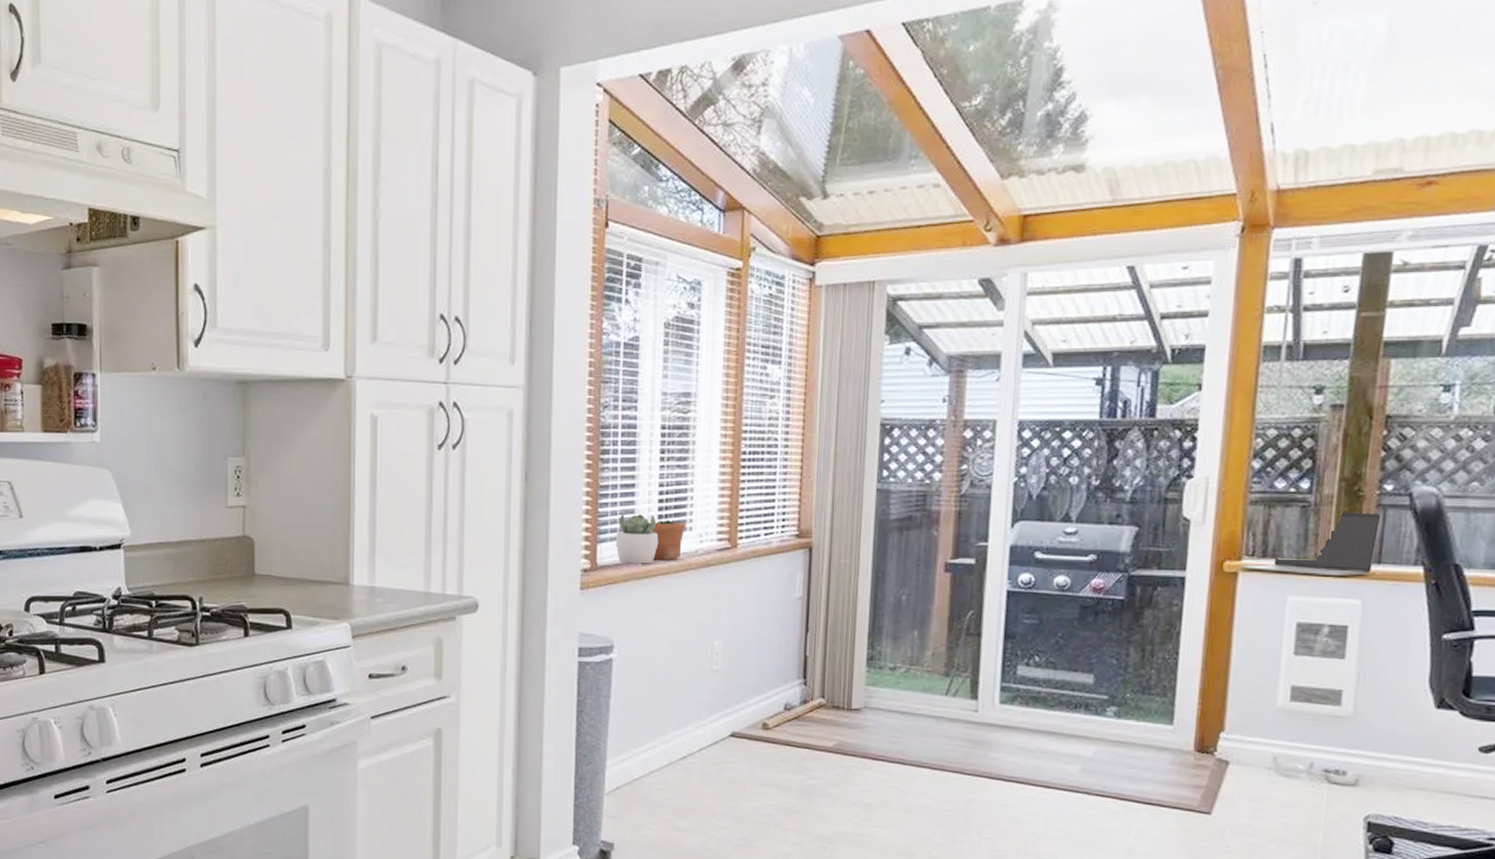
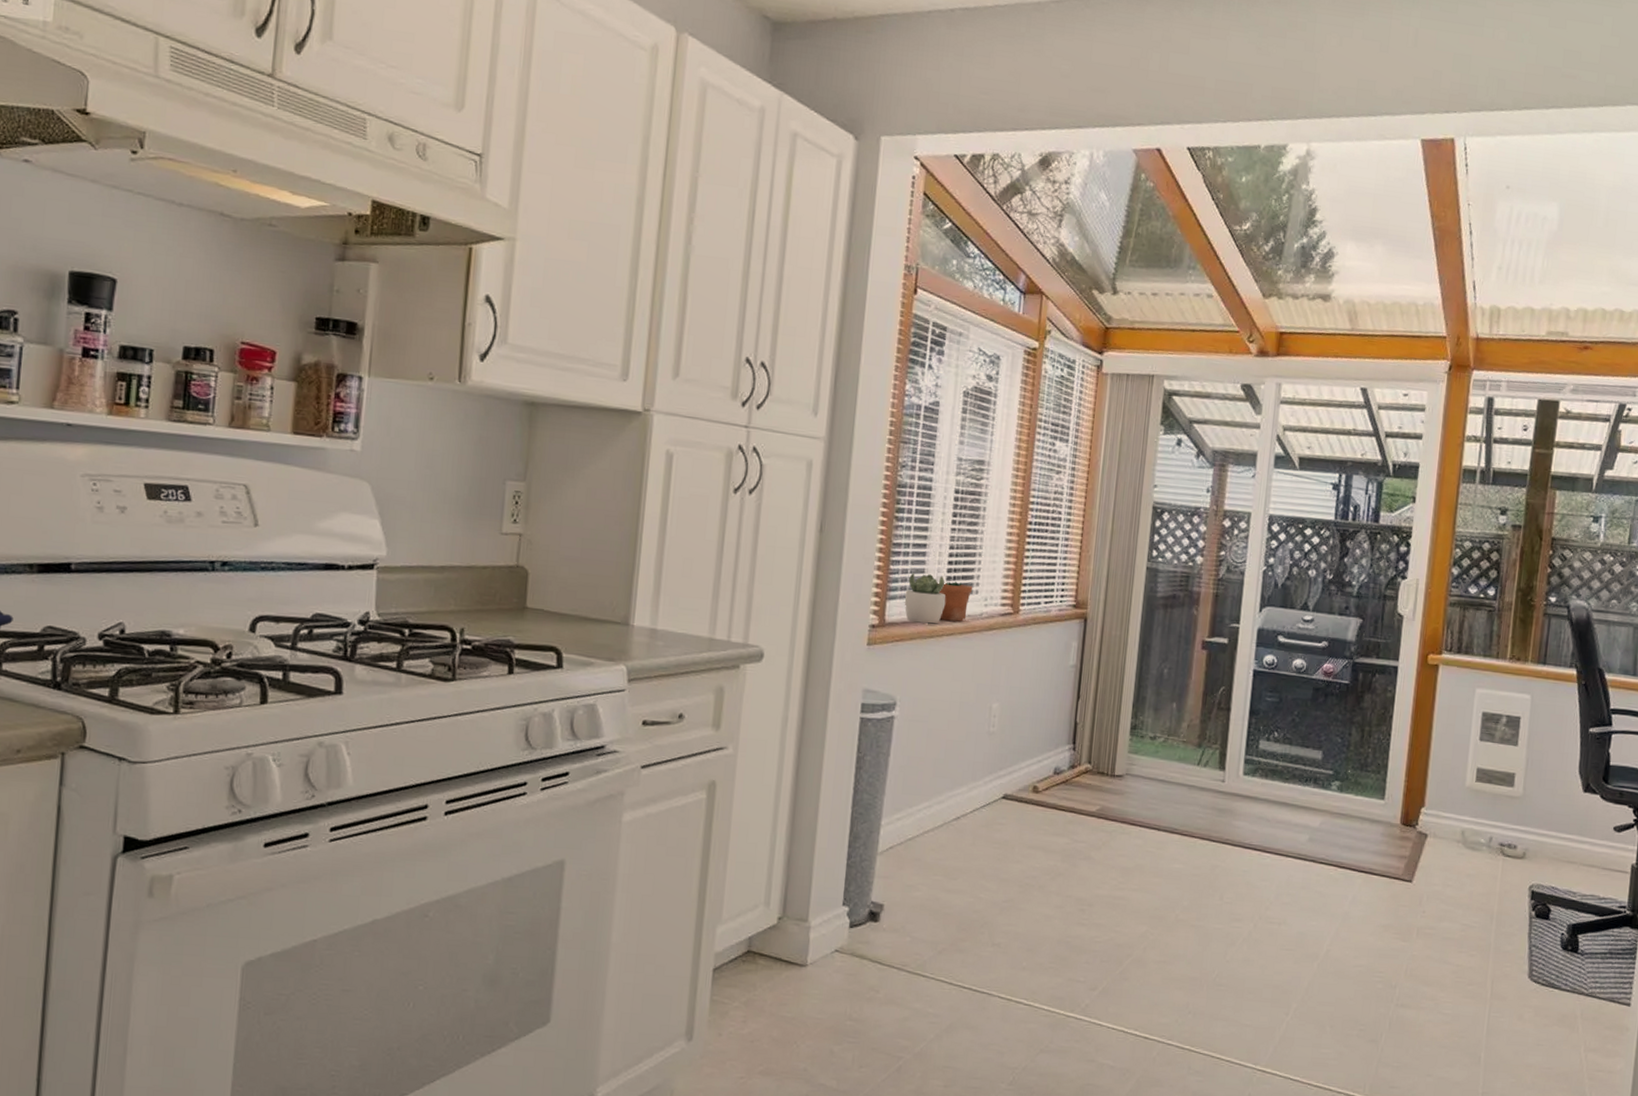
laptop: present [1241,512,1382,577] -> none [1441,618,1547,674]

